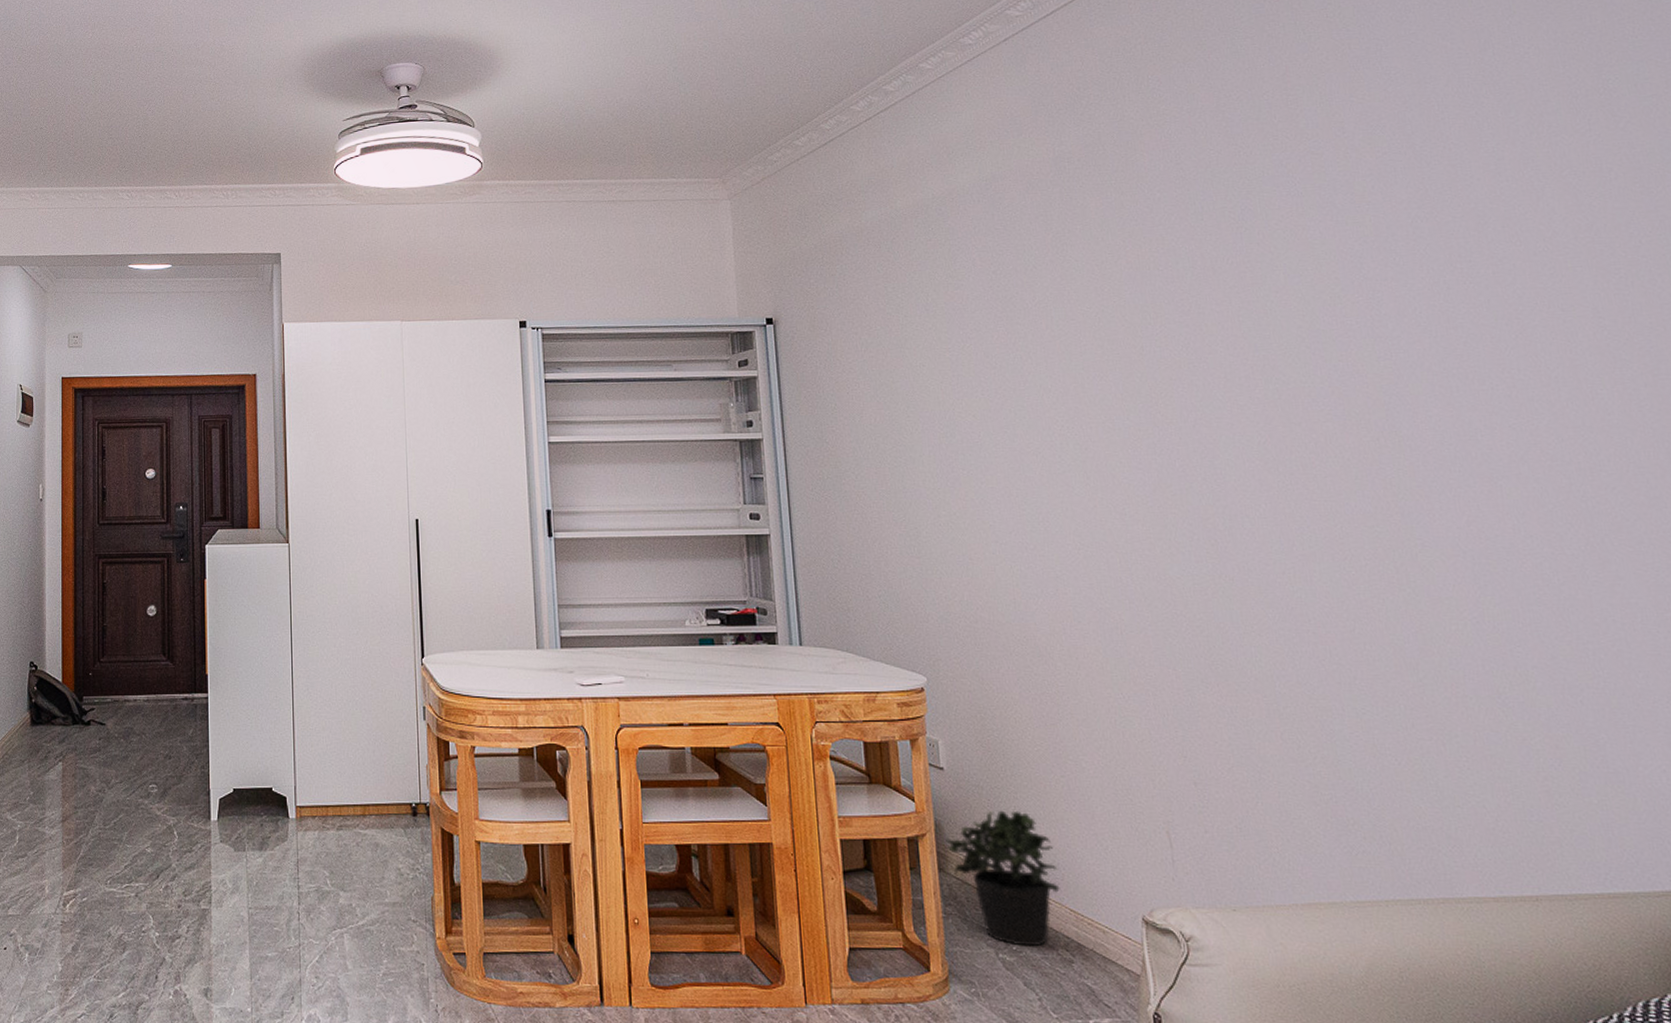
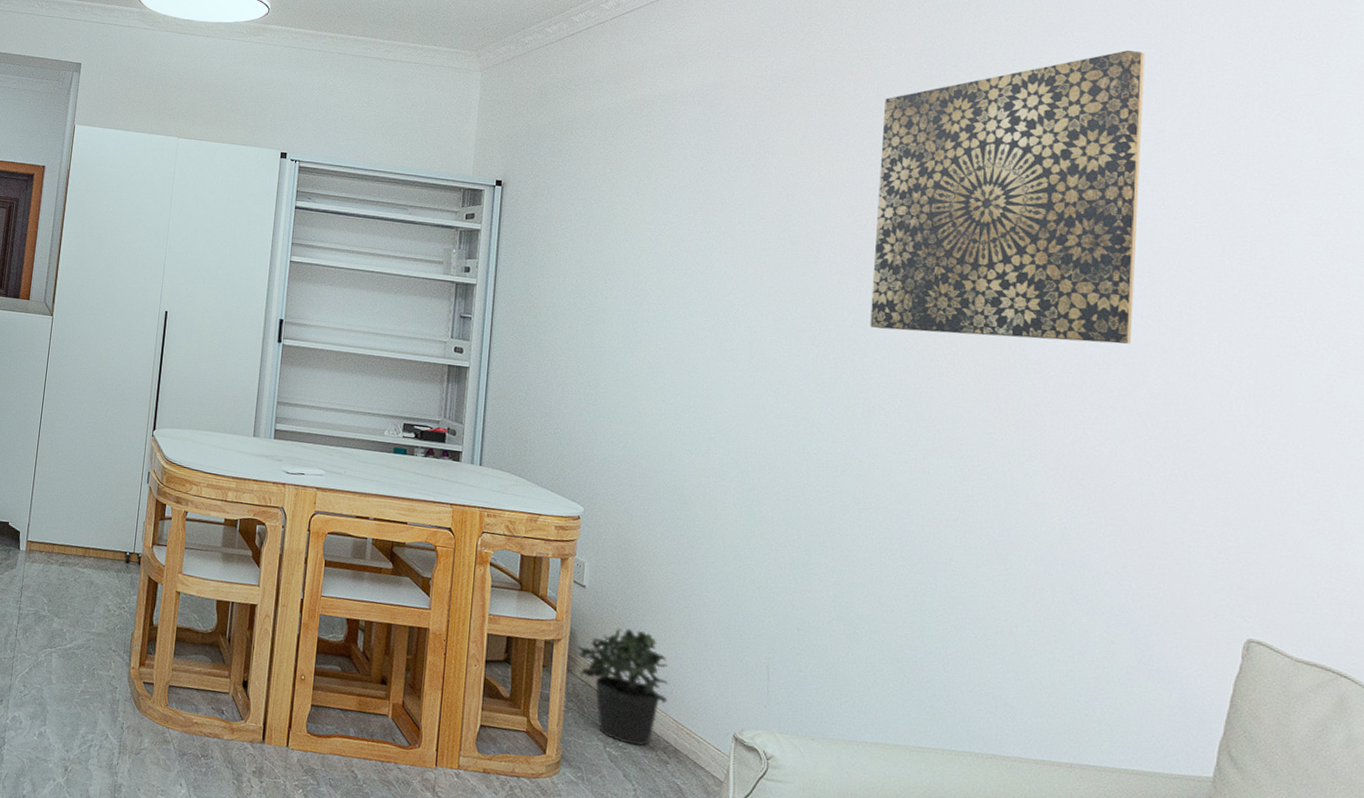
wall art: none [1186,74,1512,424] -> present [870,50,1145,344]

